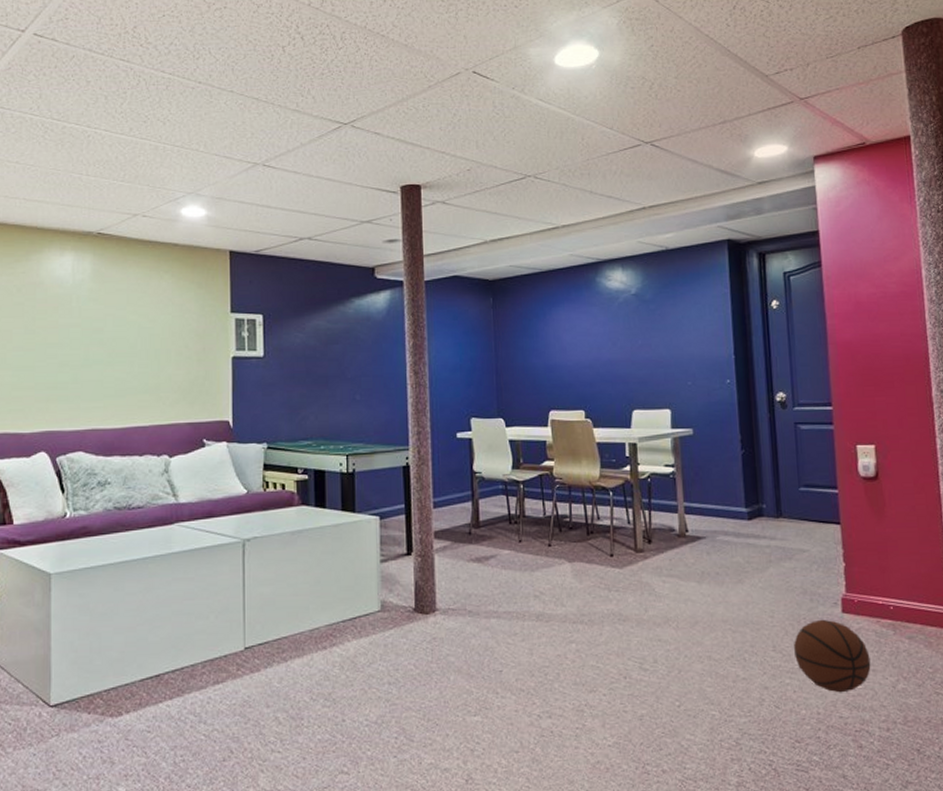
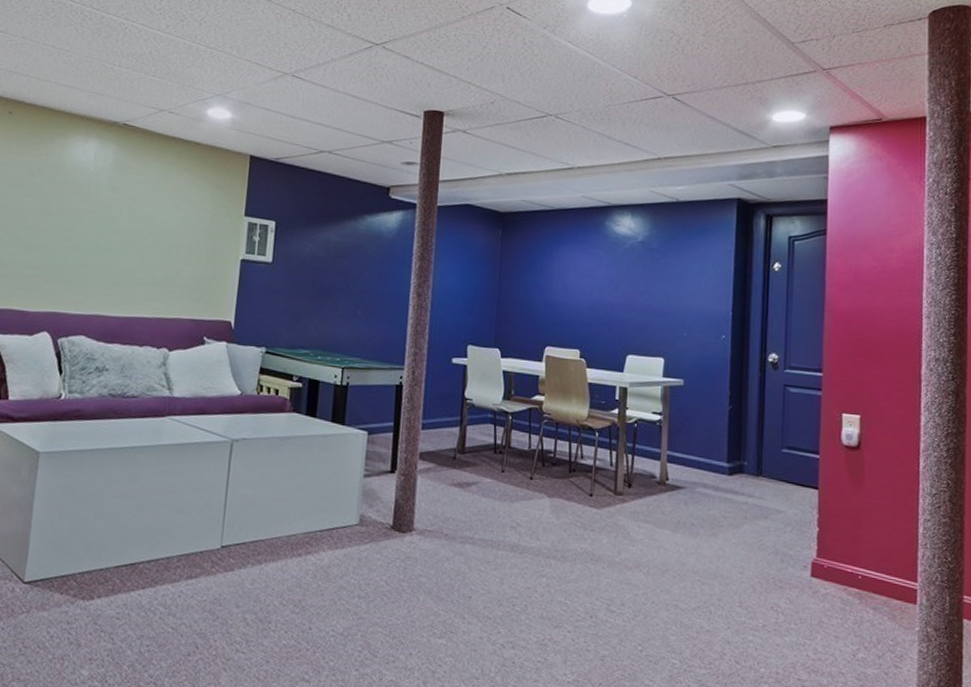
basketball: present [794,619,871,693] -> none [760,580,834,656]

